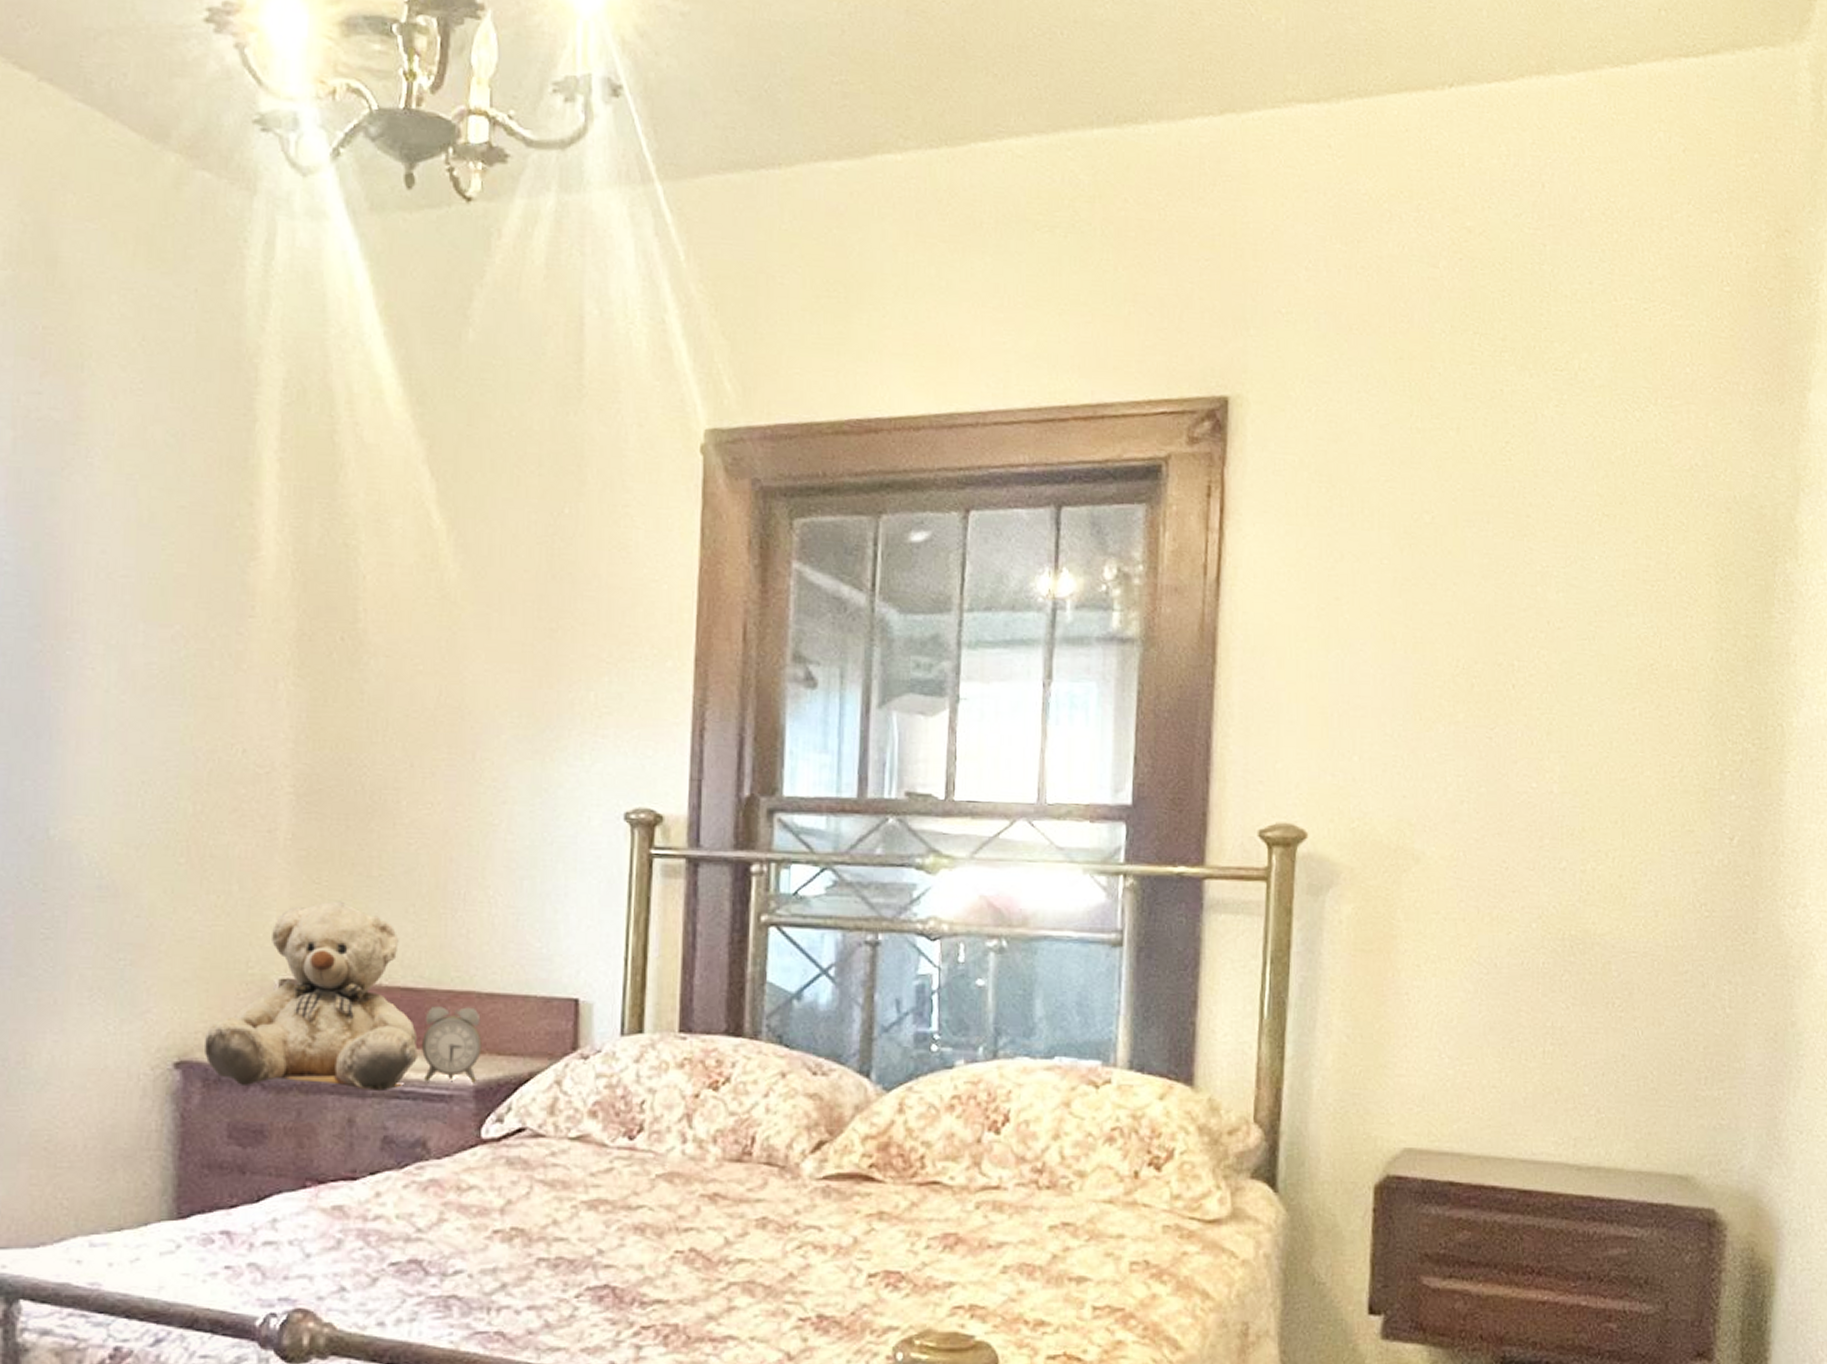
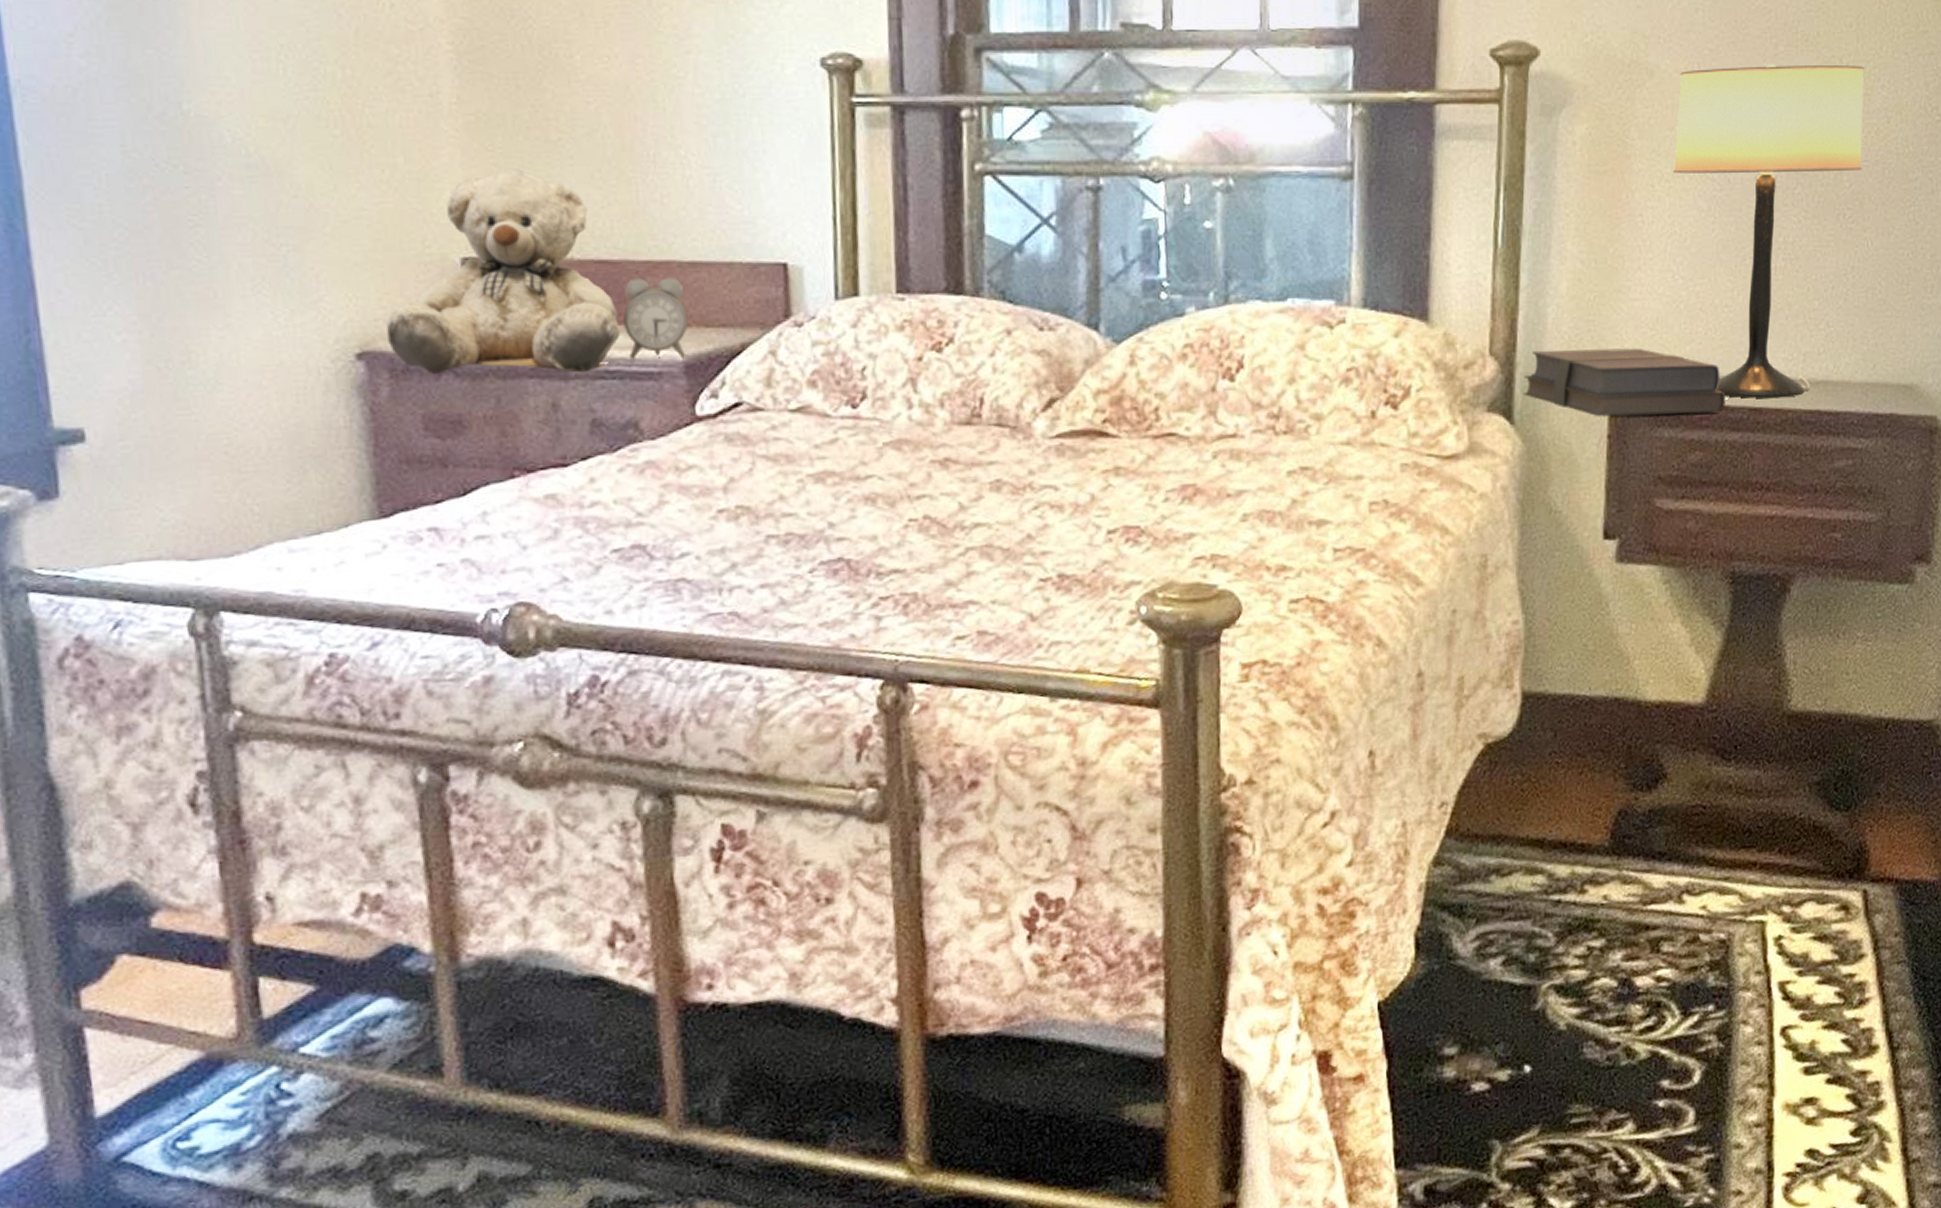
book: none [1286,1120,1494,1193] -> present [1522,348,1725,417]
table lamp: none [1439,854,1631,1182] -> present [1673,63,1865,399]

